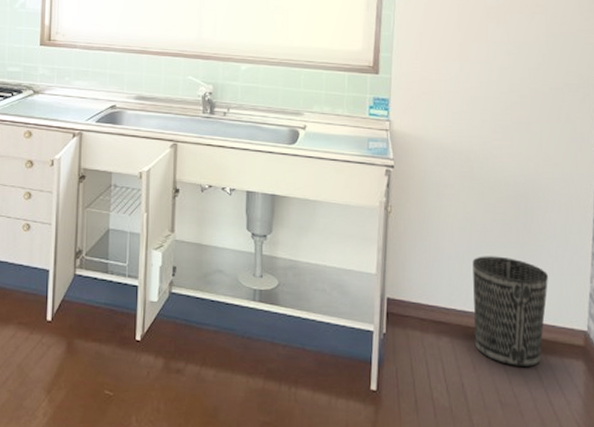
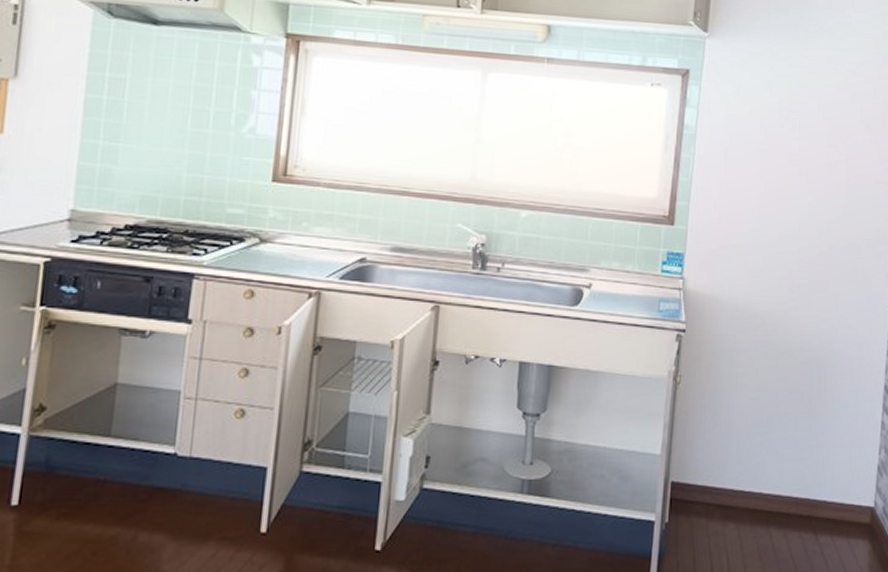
wastebasket: present [472,256,548,367] -> none [761,429,838,551]

